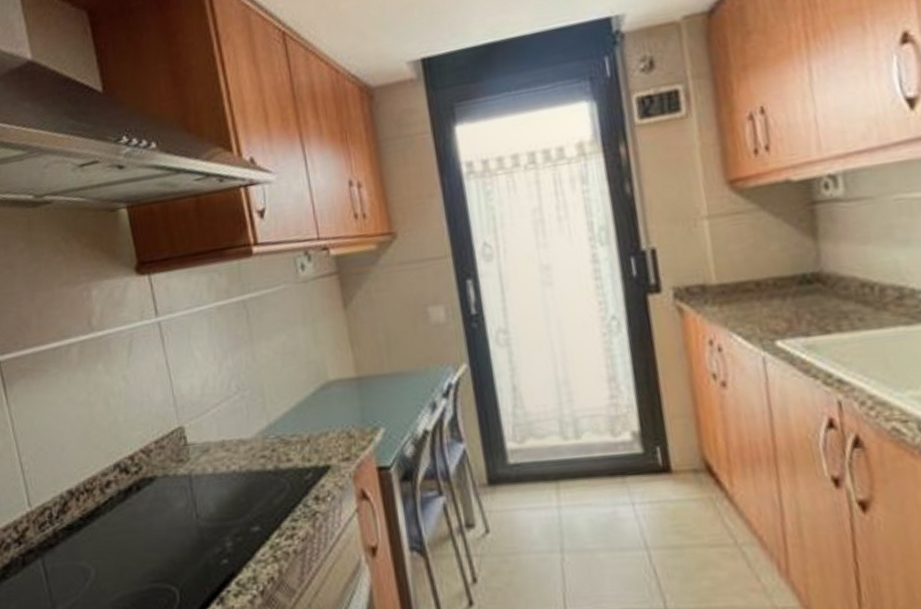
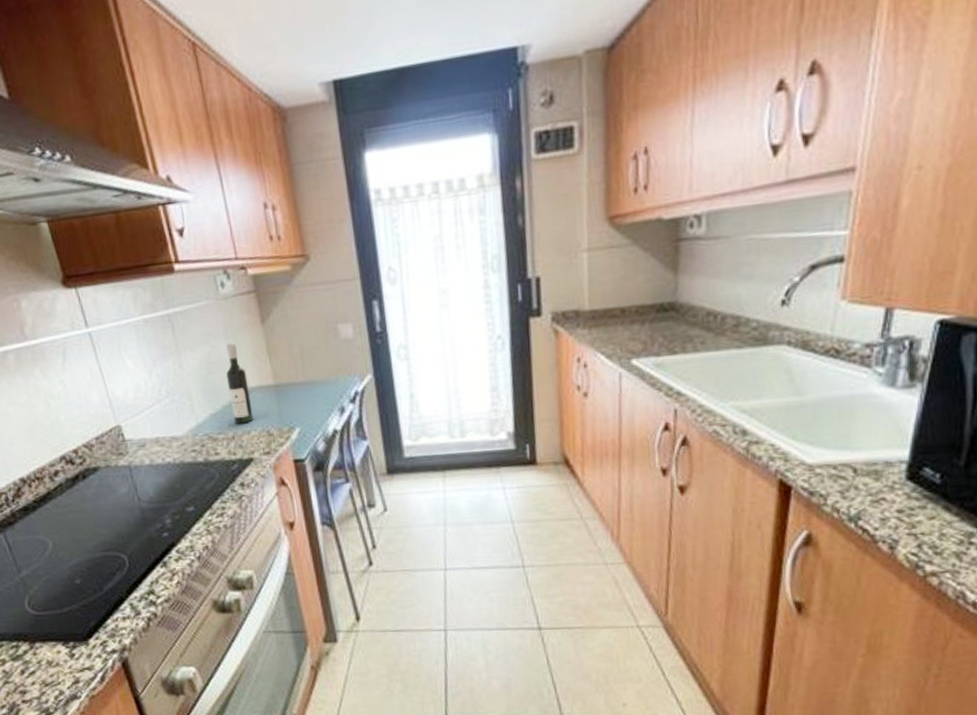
bottle: none [303,329,332,424] -> present [226,342,254,424]

